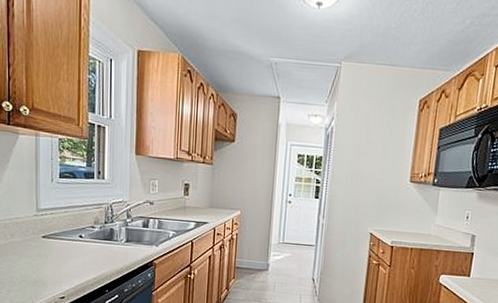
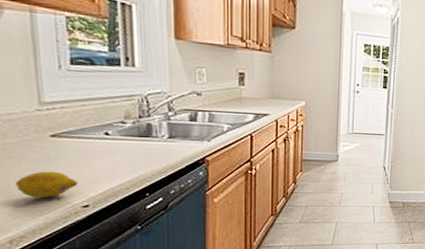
fruit: none [16,266,58,289] -> present [14,171,78,198]

